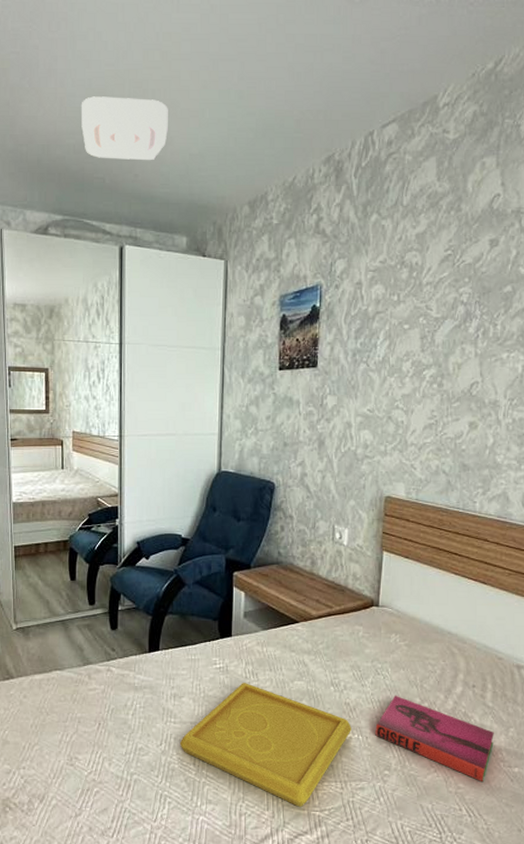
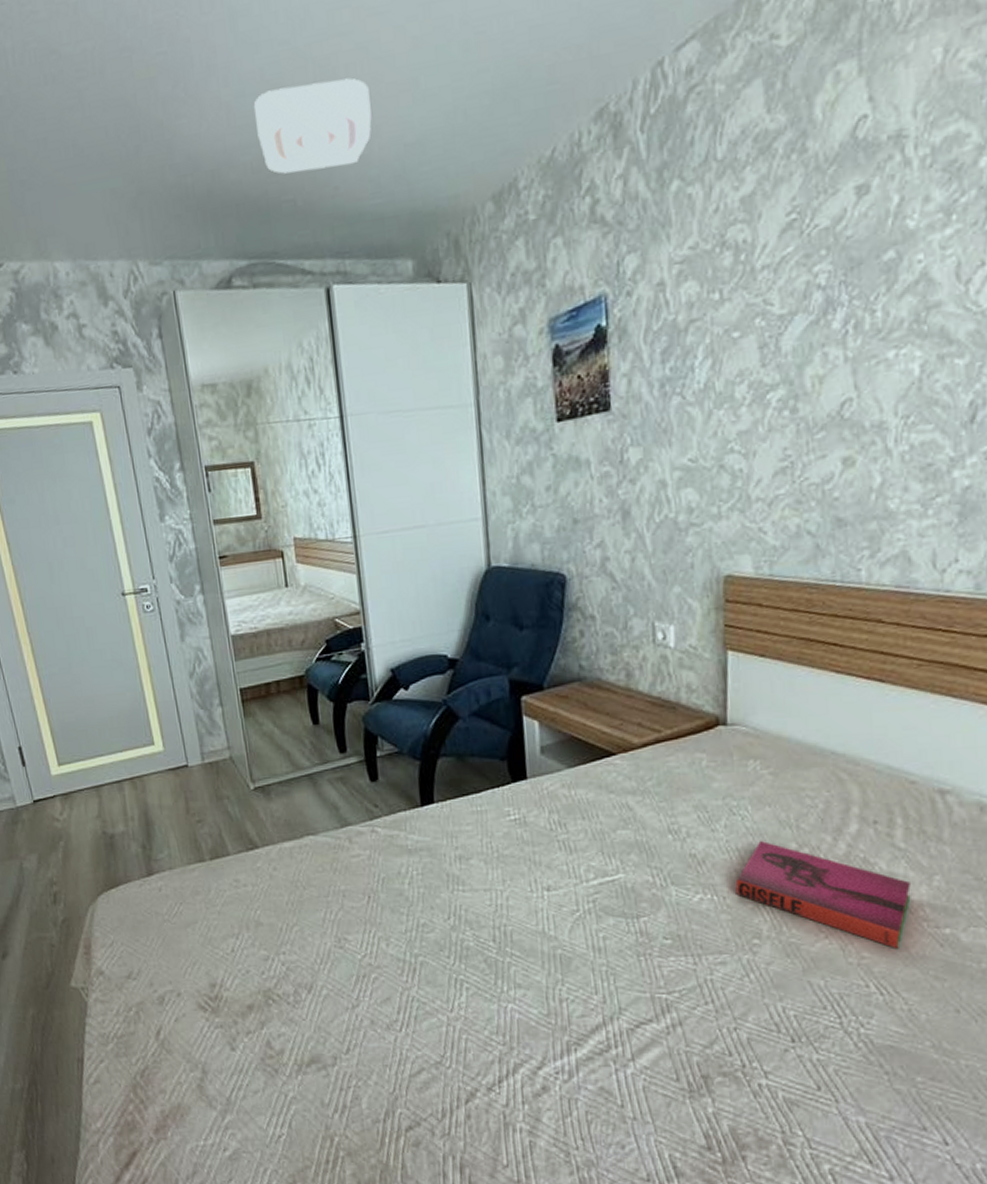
serving tray: present [179,683,352,807] -> none [472,836,702,989]

